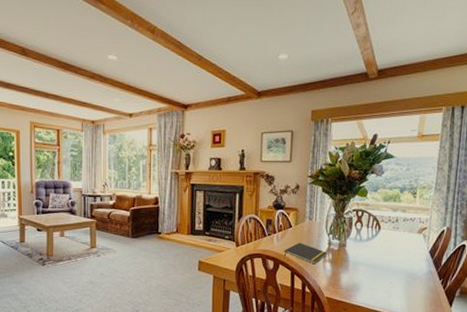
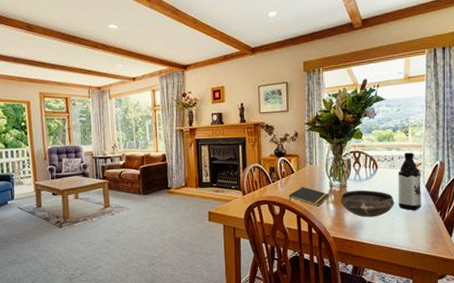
bowl: none [338,250,395,280] -> present [340,190,395,218]
water bottle: none [398,215,426,276] -> present [398,152,421,210]

